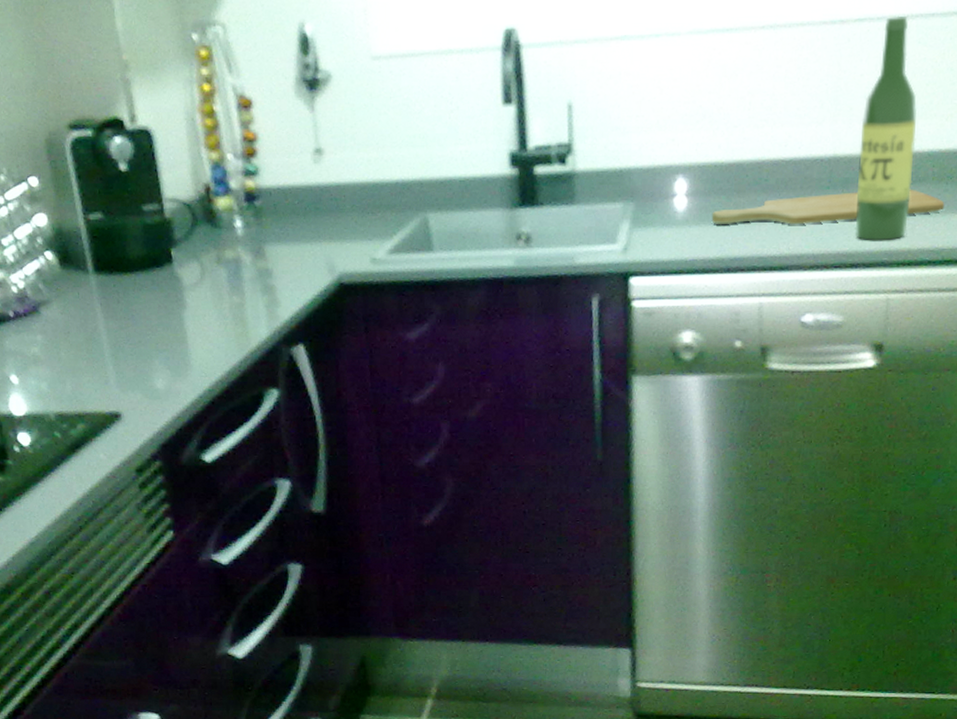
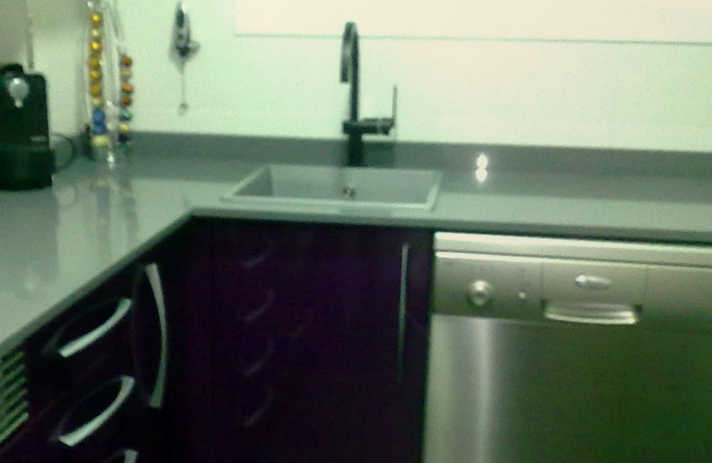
chopping board: present [711,189,945,225] -> none [506,179,698,202]
wine bottle: present [854,15,917,240] -> none [623,41,679,221]

